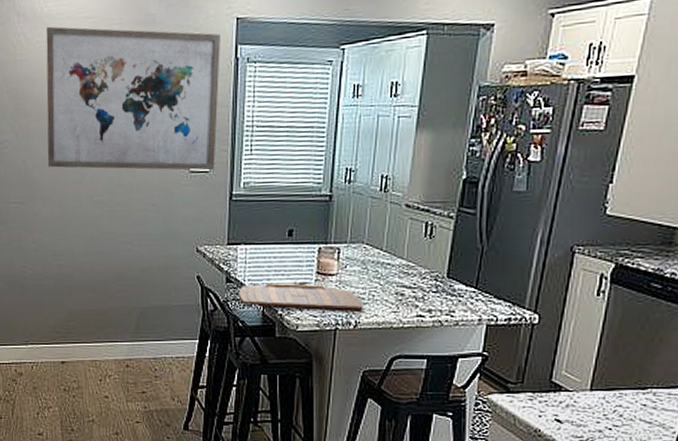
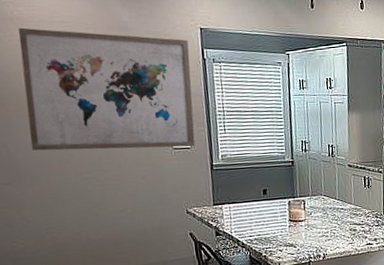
cutting board: present [238,281,363,310] -> none [227,227,328,252]

